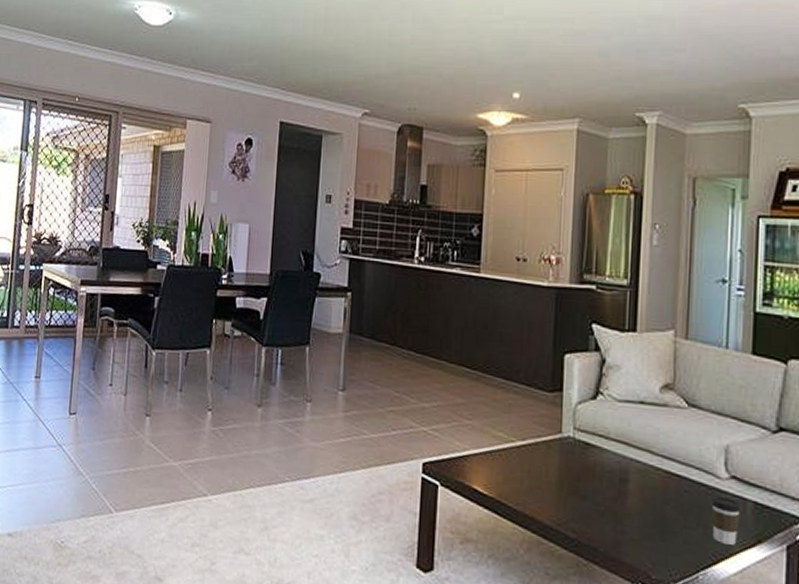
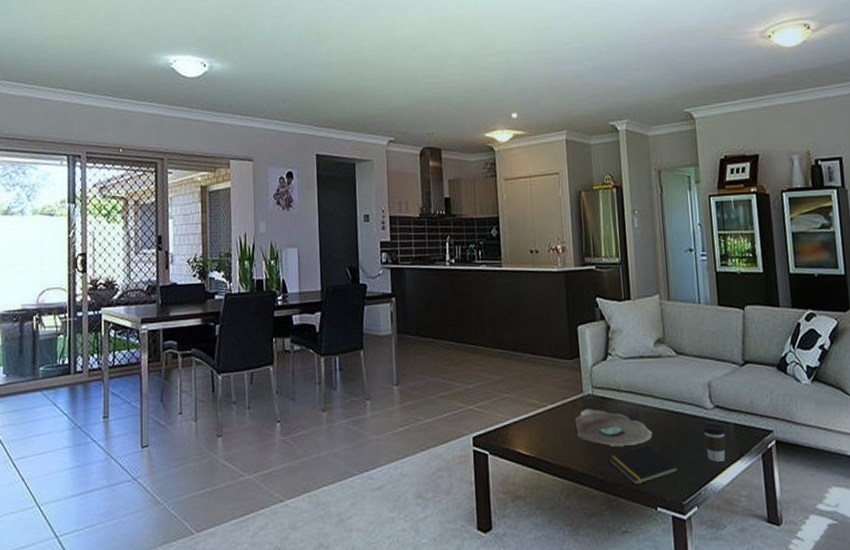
decorative bowl: none [547,453,644,506] -> present [575,409,653,447]
notepad: none [583,507,674,554] -> present [608,444,680,485]

